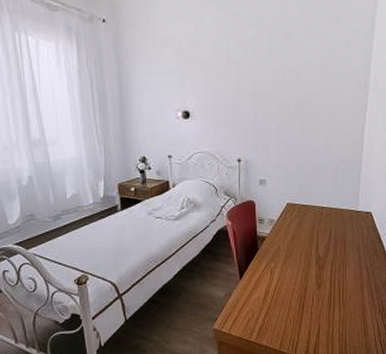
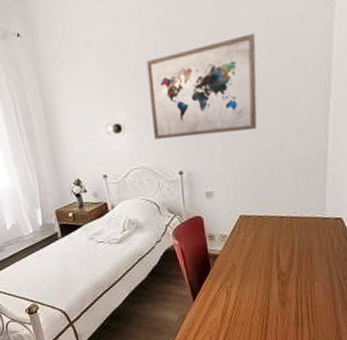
wall art: none [218,51,311,130] -> present [146,33,257,139]

